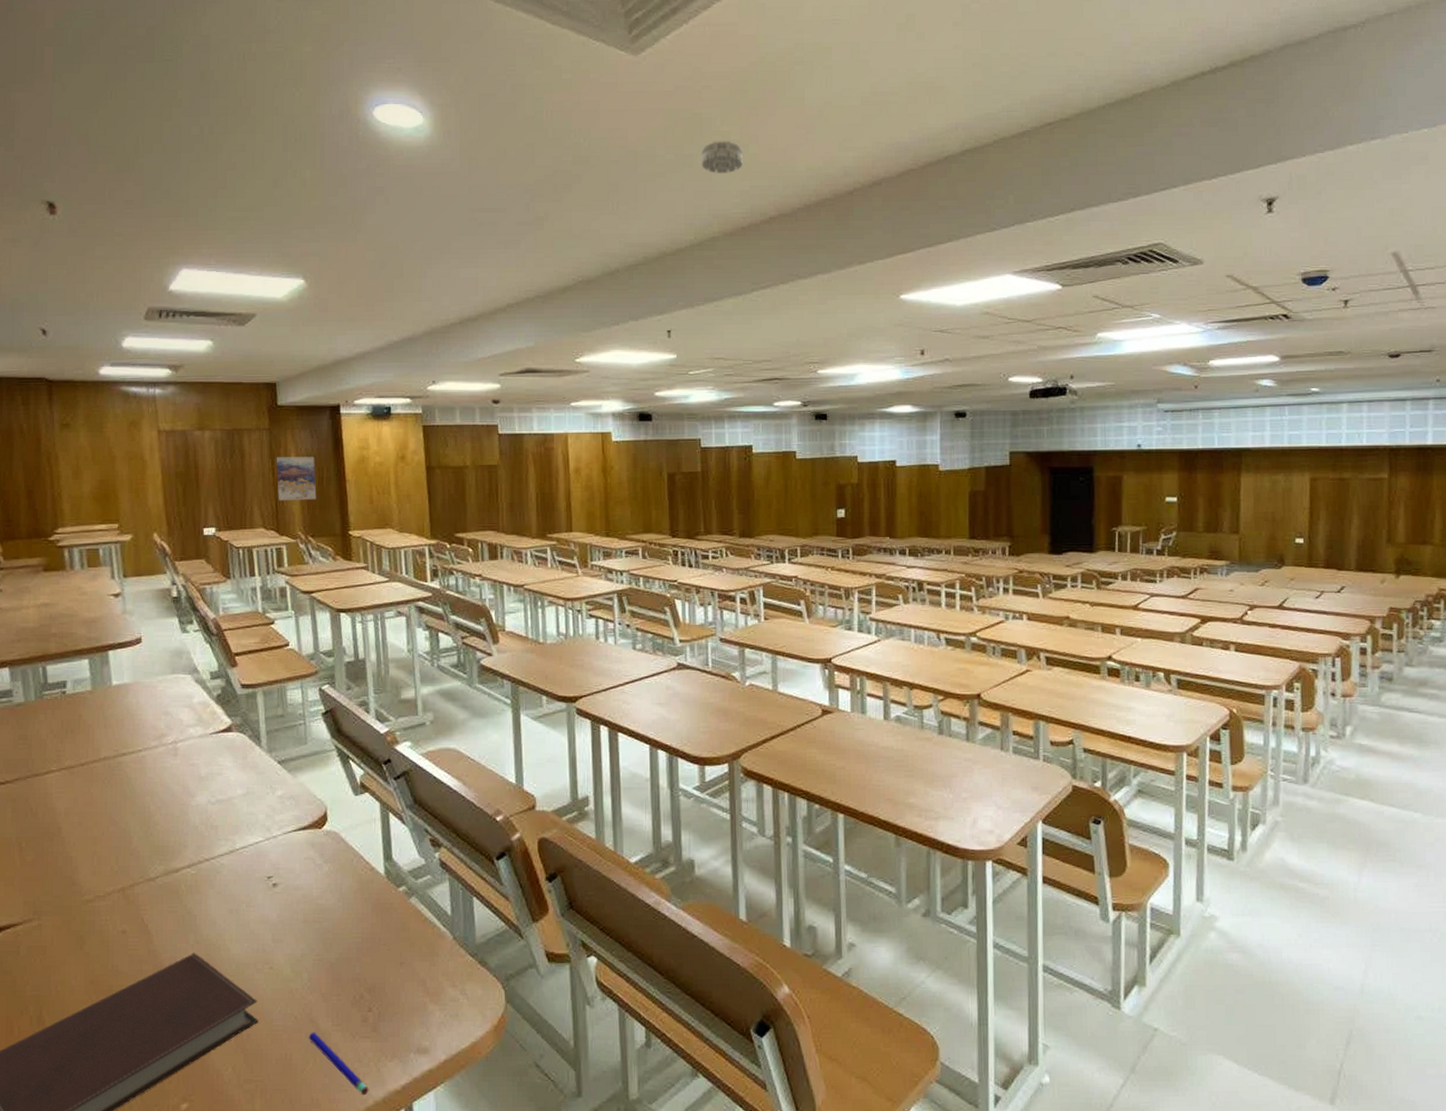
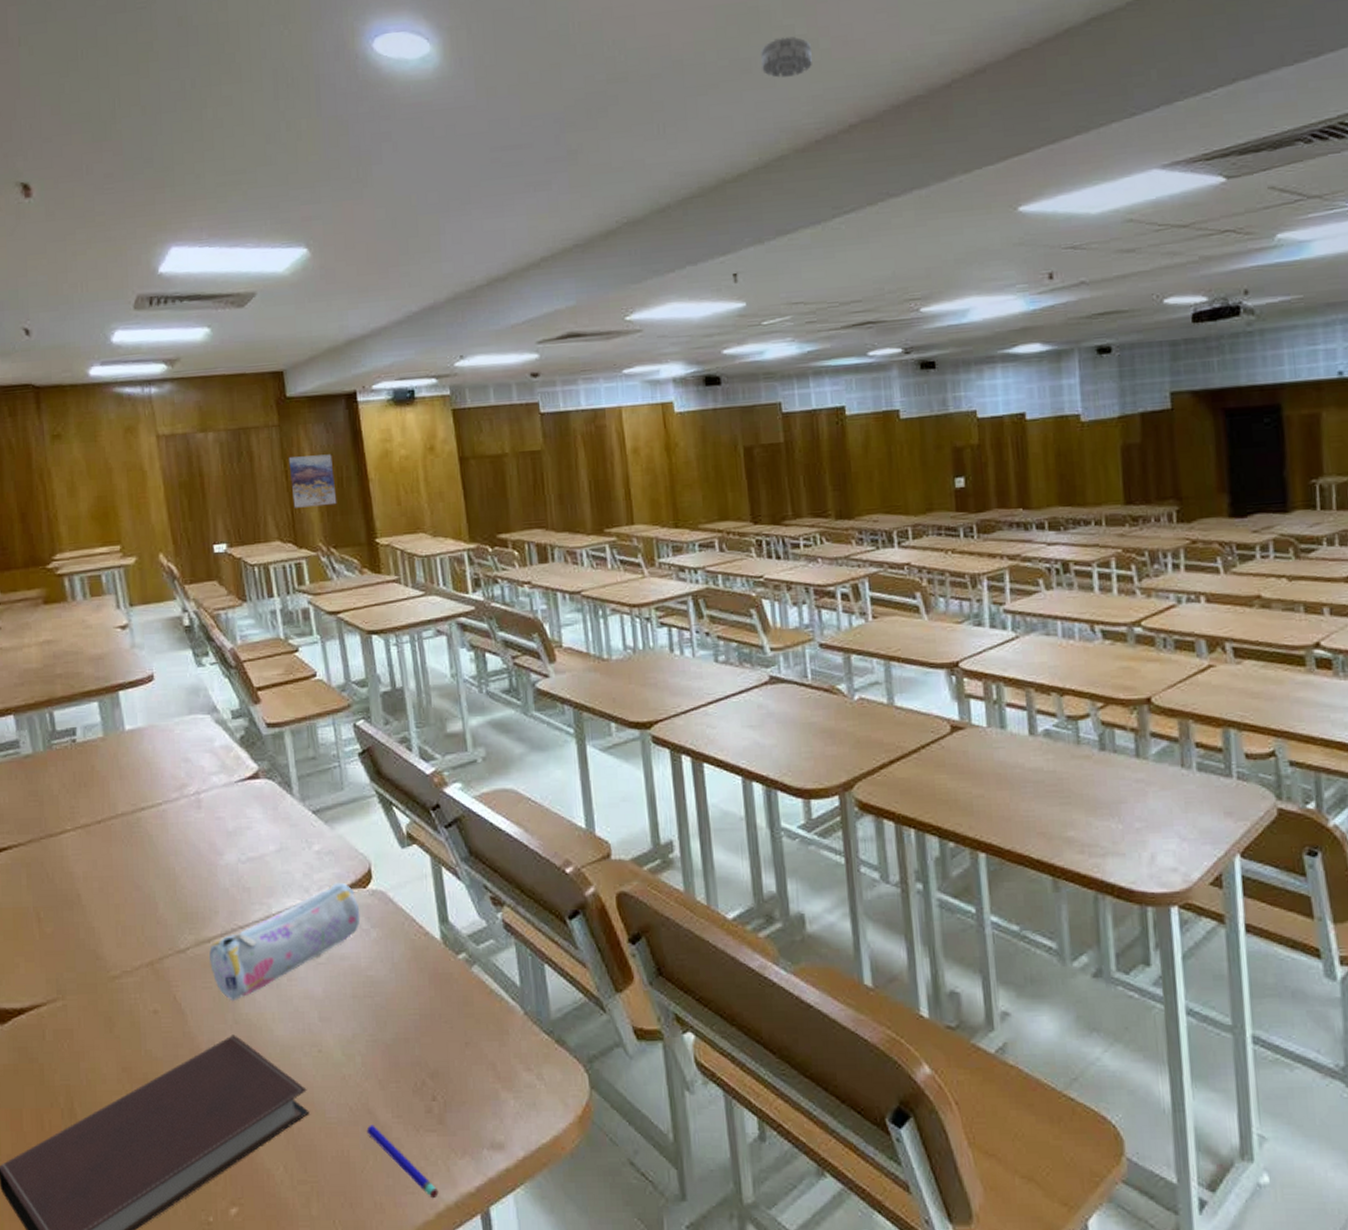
pencil case: none [177,823,315,923] -> present [209,882,361,1000]

